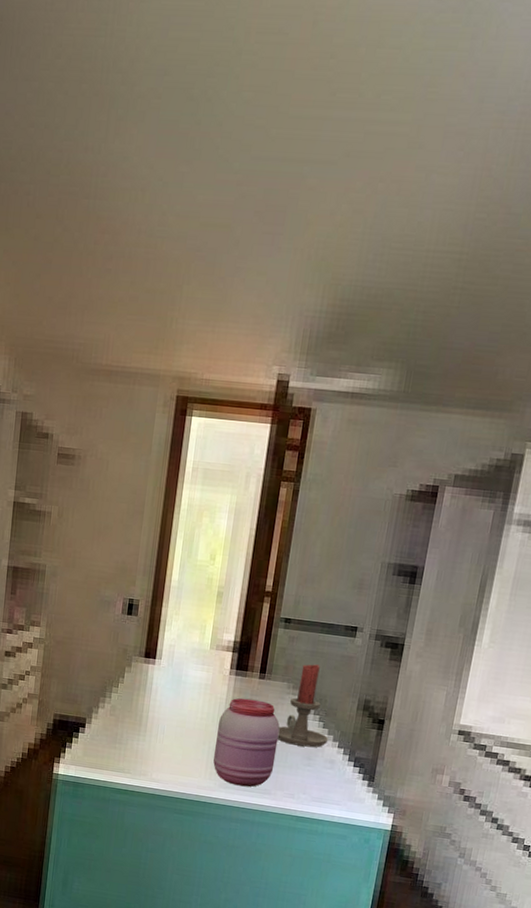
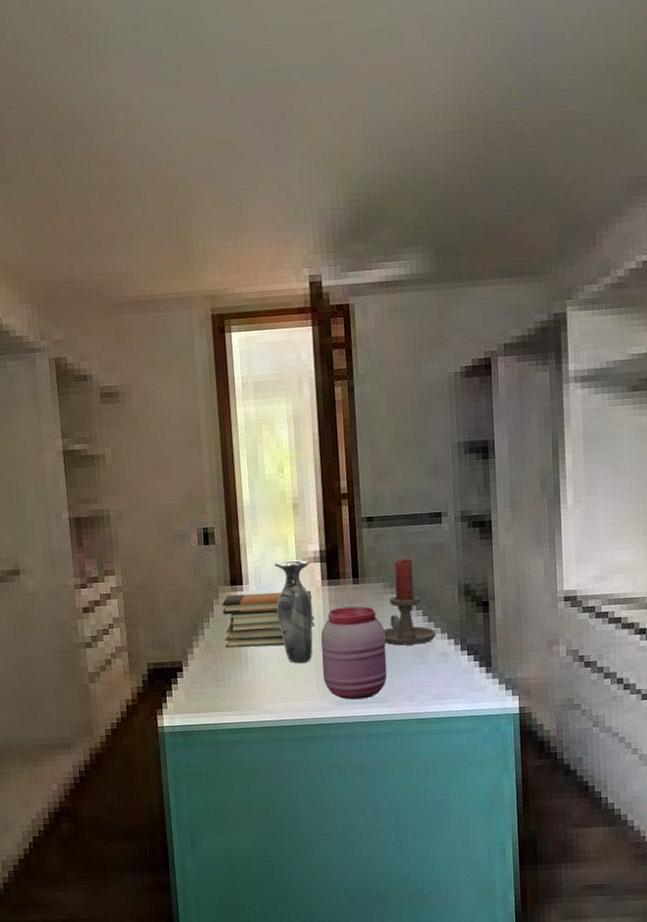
book stack: none [128,666,218,722] -> present [222,590,315,648]
vase: none [181,644,222,743] -> present [274,560,313,664]

